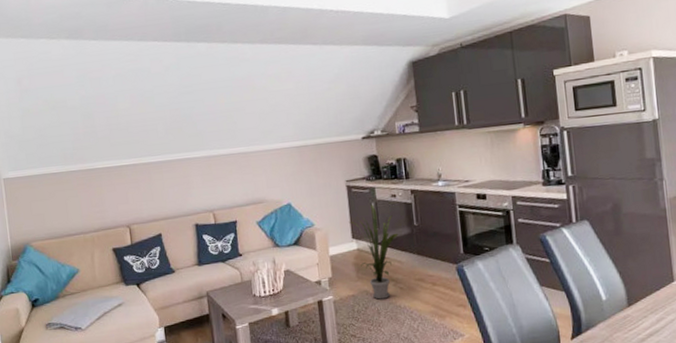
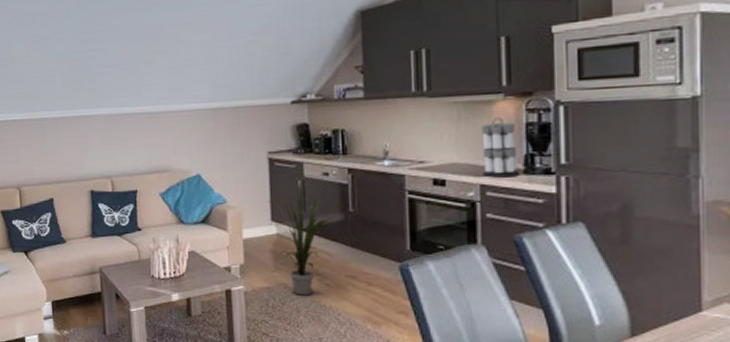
spice rack: none [509,142,540,191] -> present [481,117,520,178]

